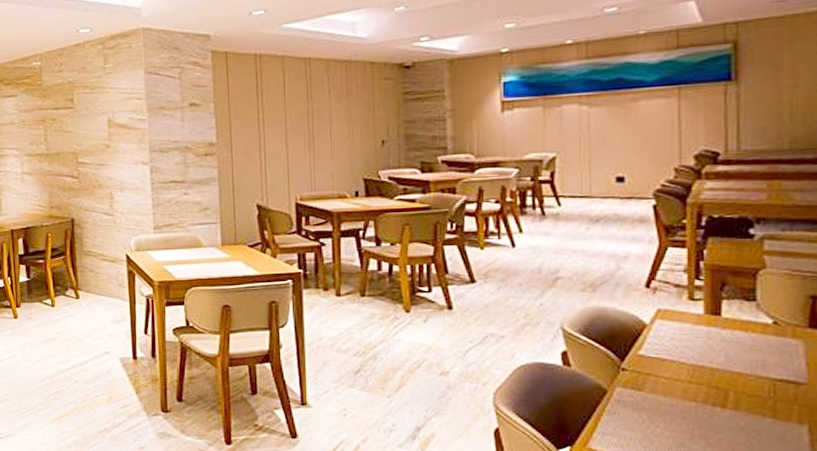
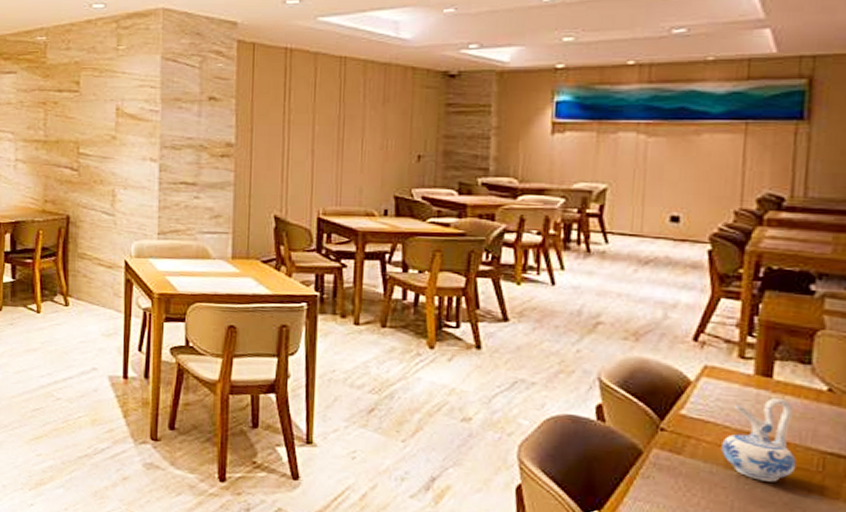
ceramic pitcher: none [679,334,749,410] -> present [721,398,797,482]

